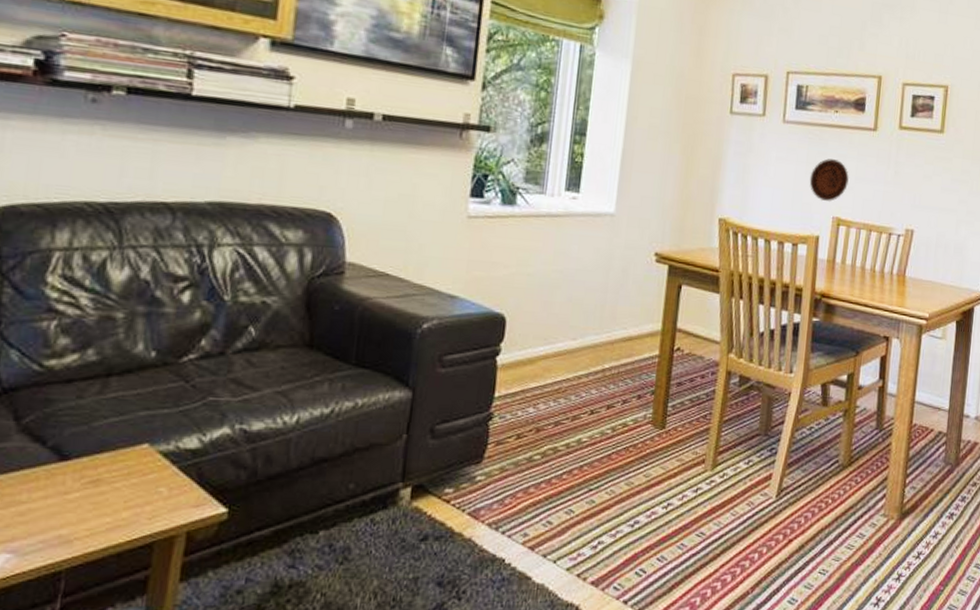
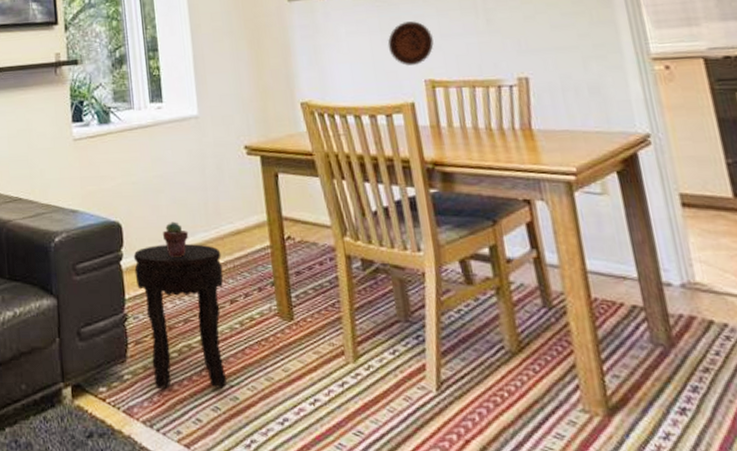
side table: none [509,343,608,492] -> present [133,244,227,390]
potted succulent: none [549,320,579,358] -> present [162,221,189,257]

